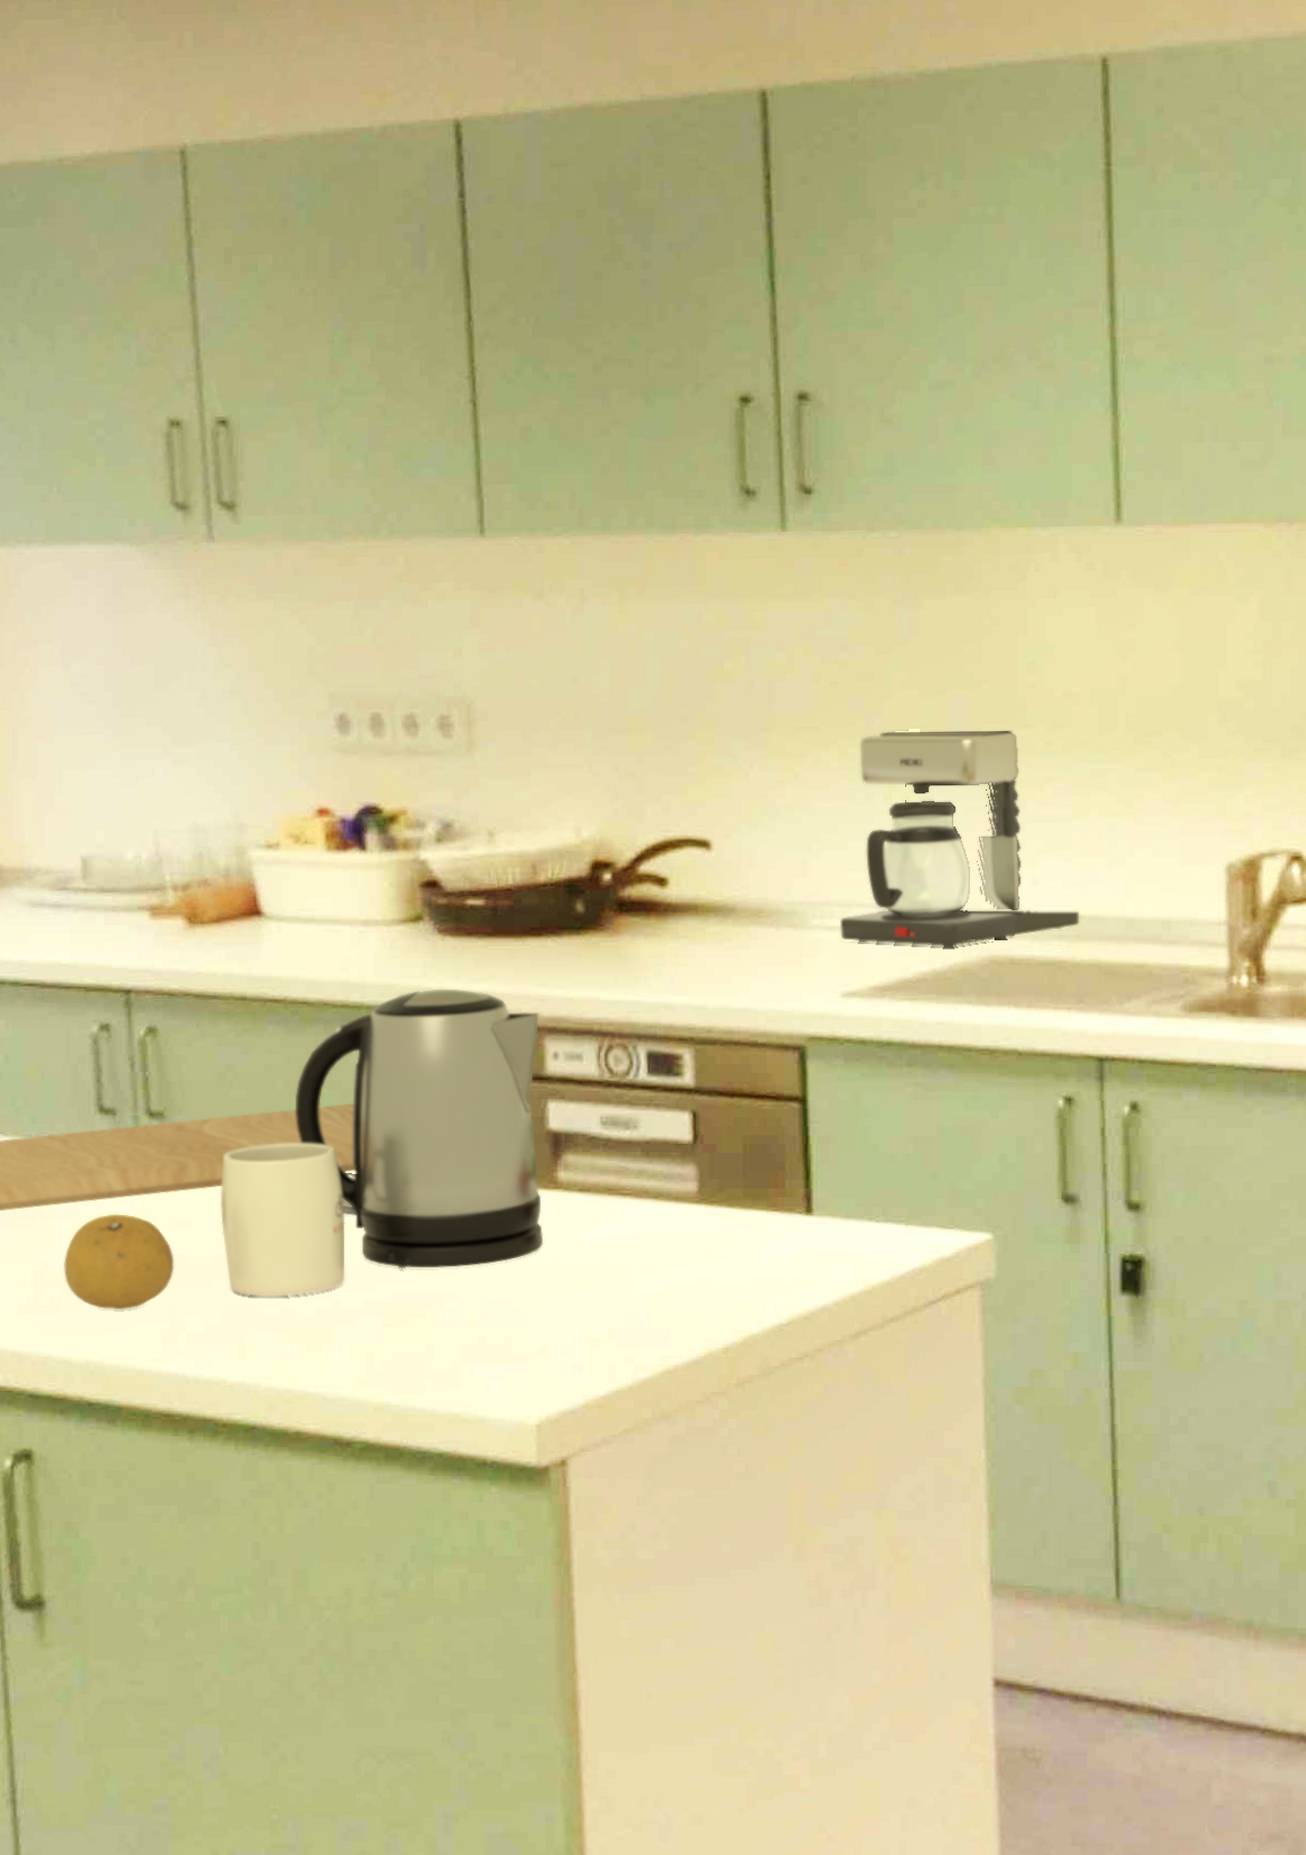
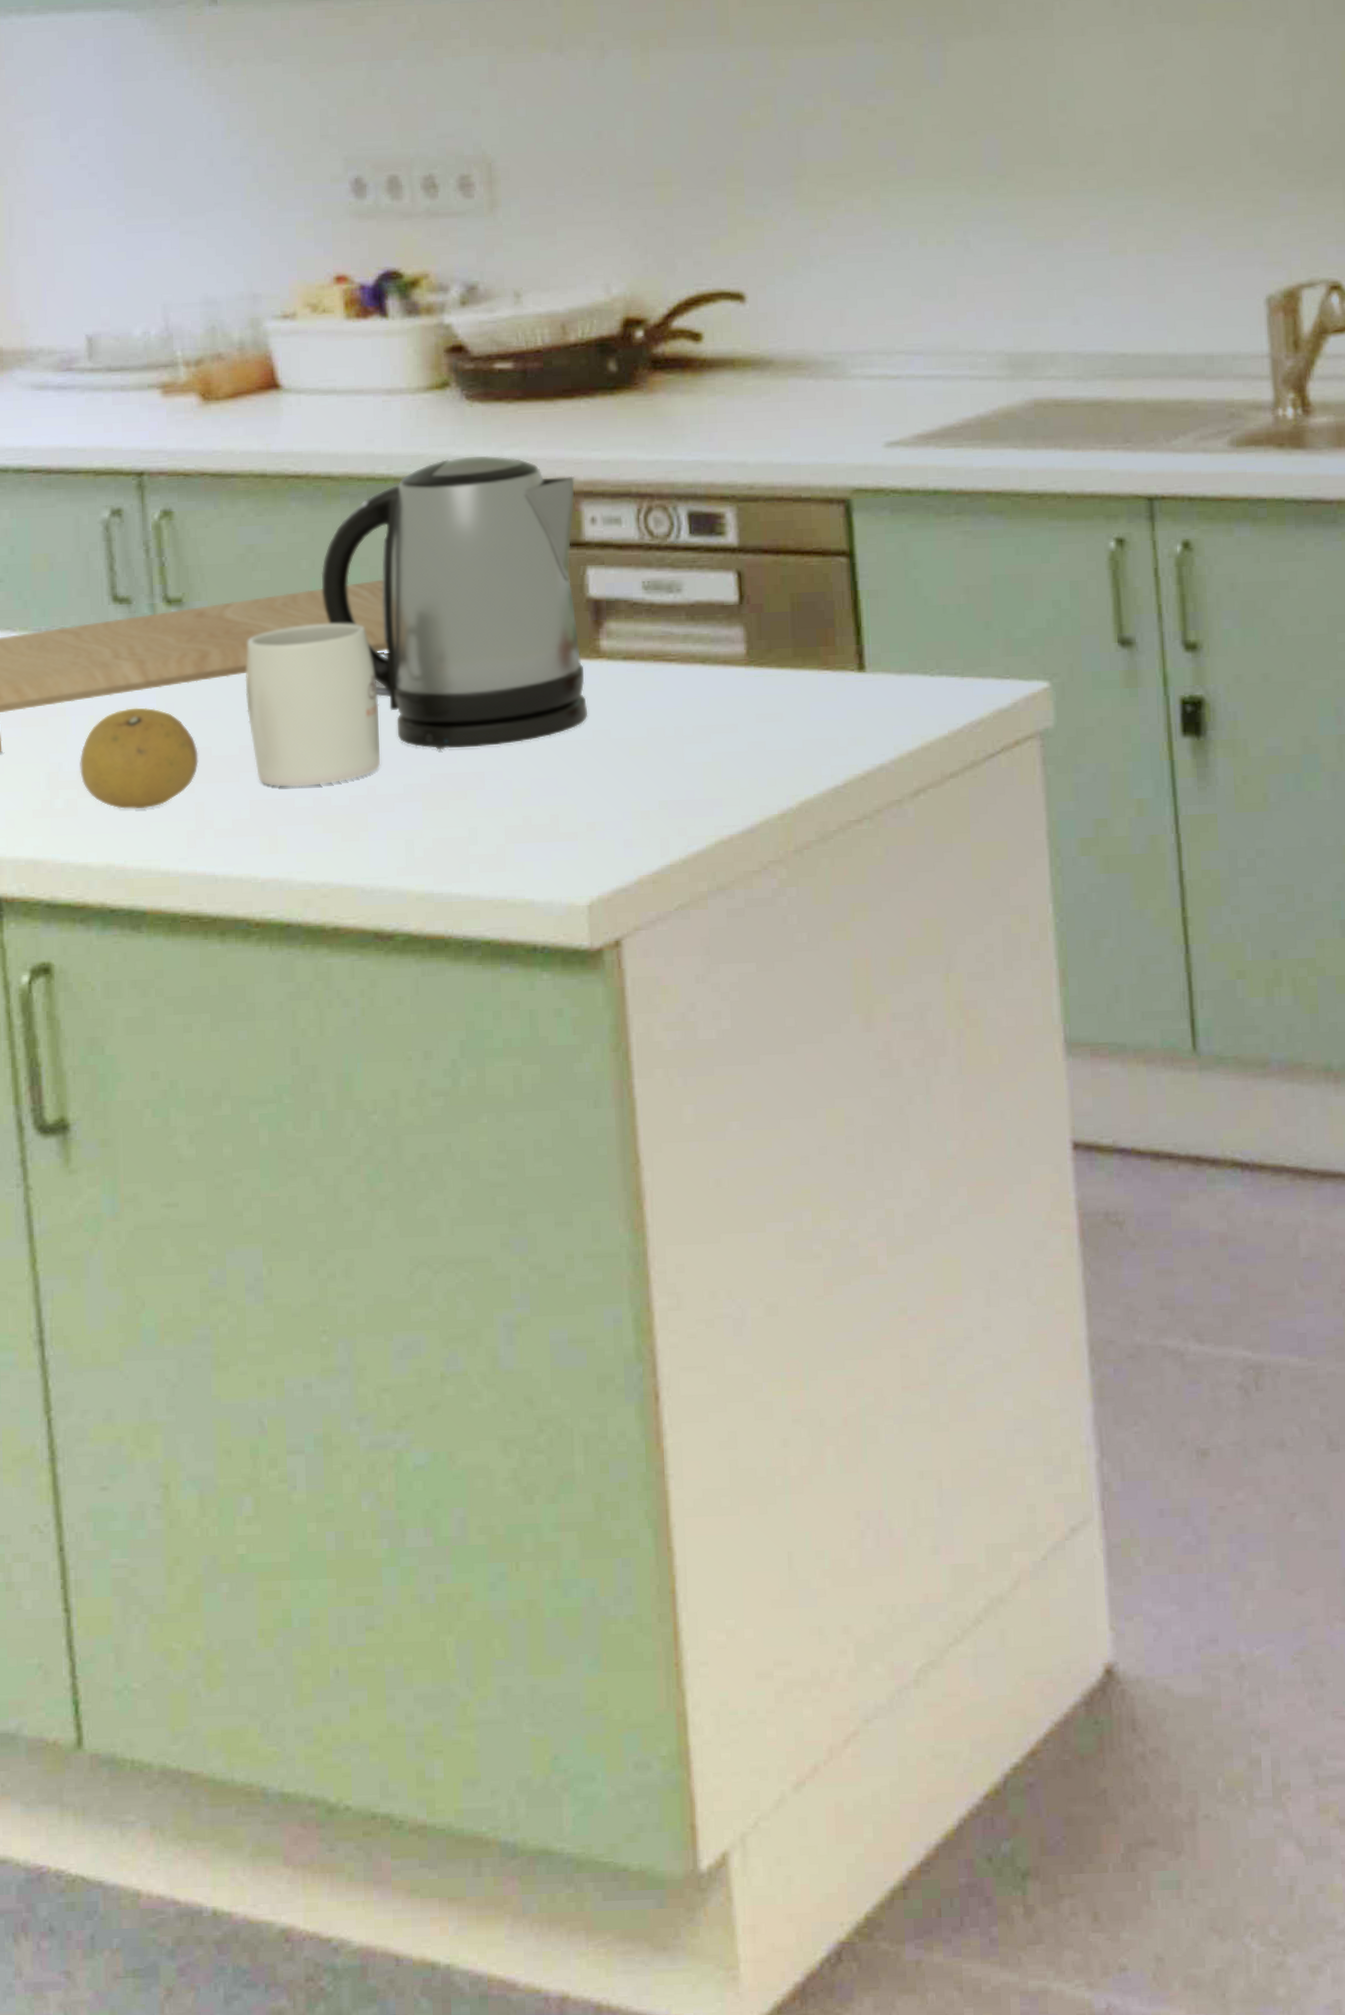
coffee maker: present [839,730,1080,947] -> none [880,170,1123,392]

